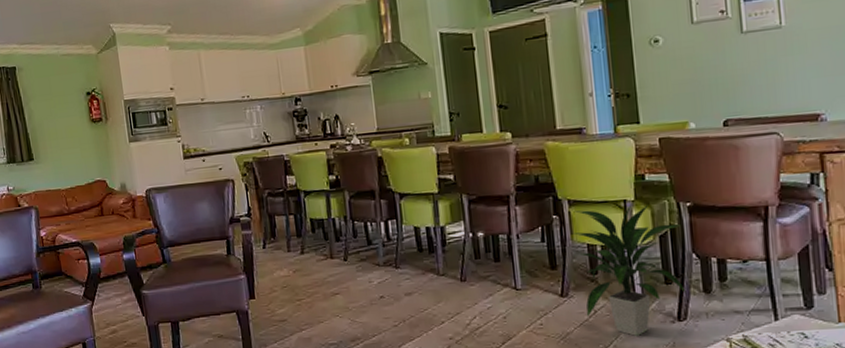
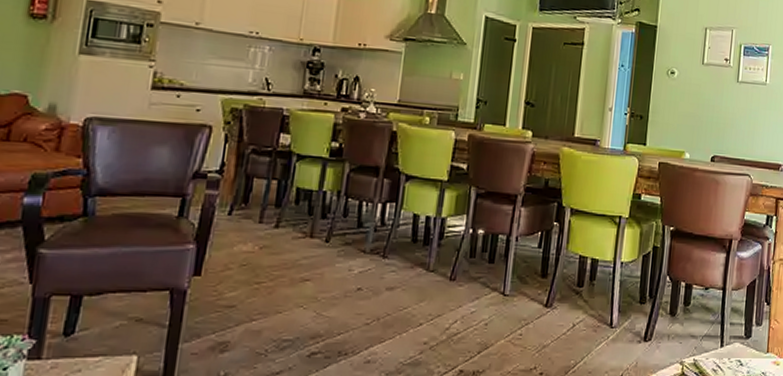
indoor plant: present [572,203,687,336] -> none [564,220,662,353]

